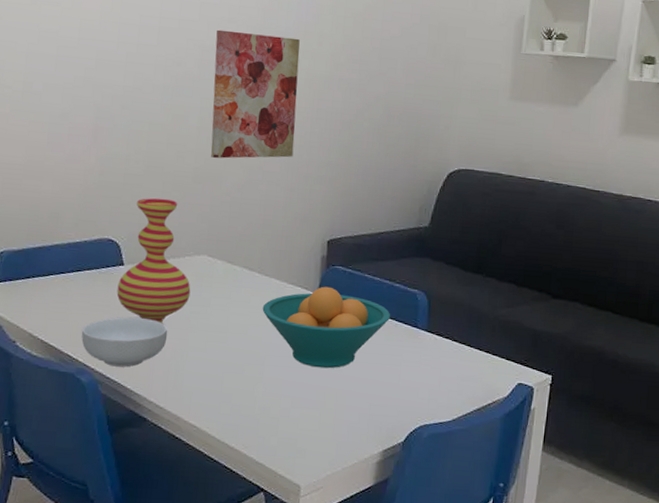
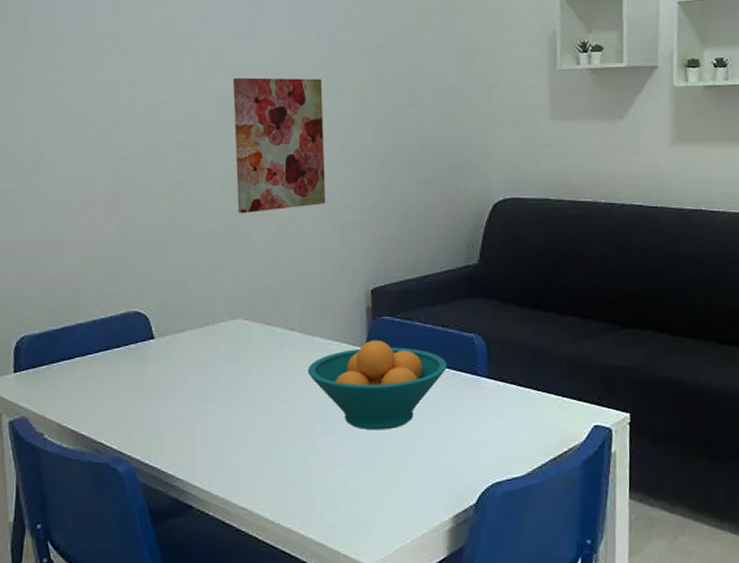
cereal bowl: present [81,317,168,368] -> none [114,394,208,451]
vase: present [116,198,191,325] -> none [149,262,229,400]

